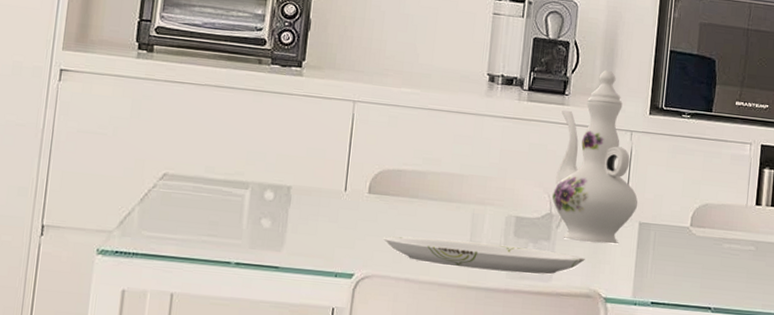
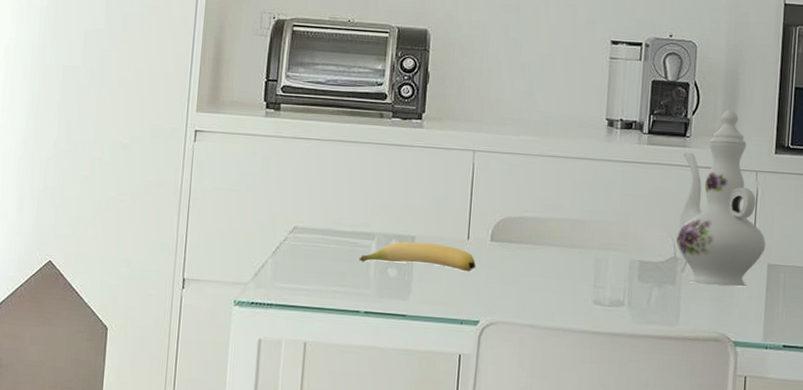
banana: none [231,191,353,224] -> present [359,241,476,272]
plate: present [382,236,585,275] -> none [506,283,712,319]

